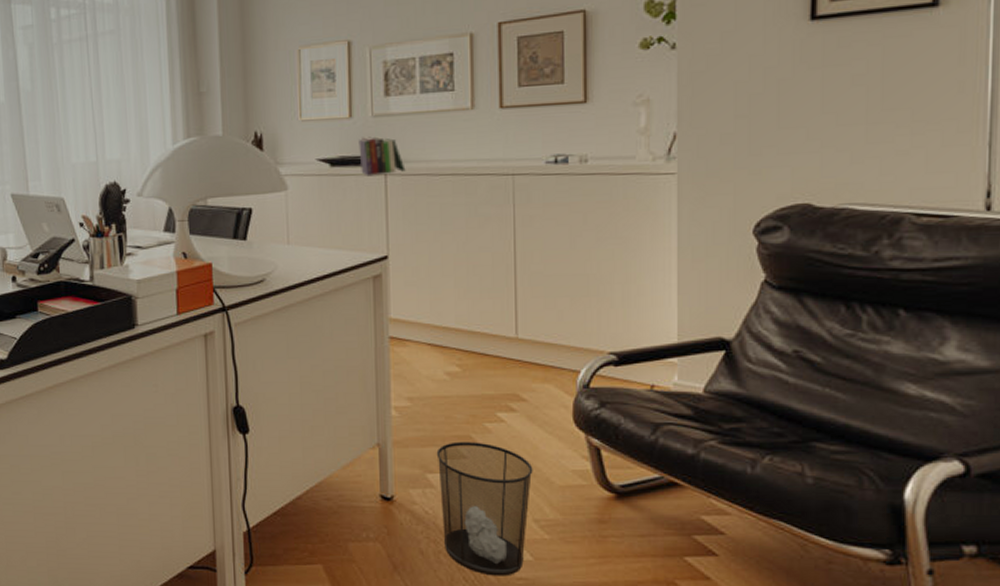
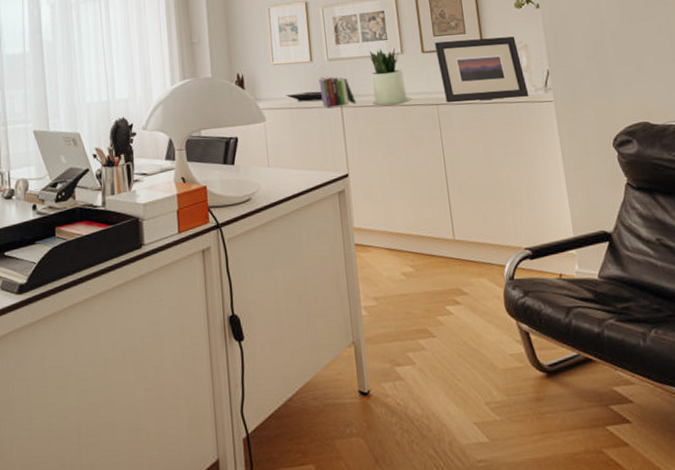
planter: none [426,101,479,175] -> present [369,48,411,106]
waste bin: present [436,441,533,576] -> none [401,334,482,461]
picture frame: none [518,88,643,173] -> present [434,36,529,103]

